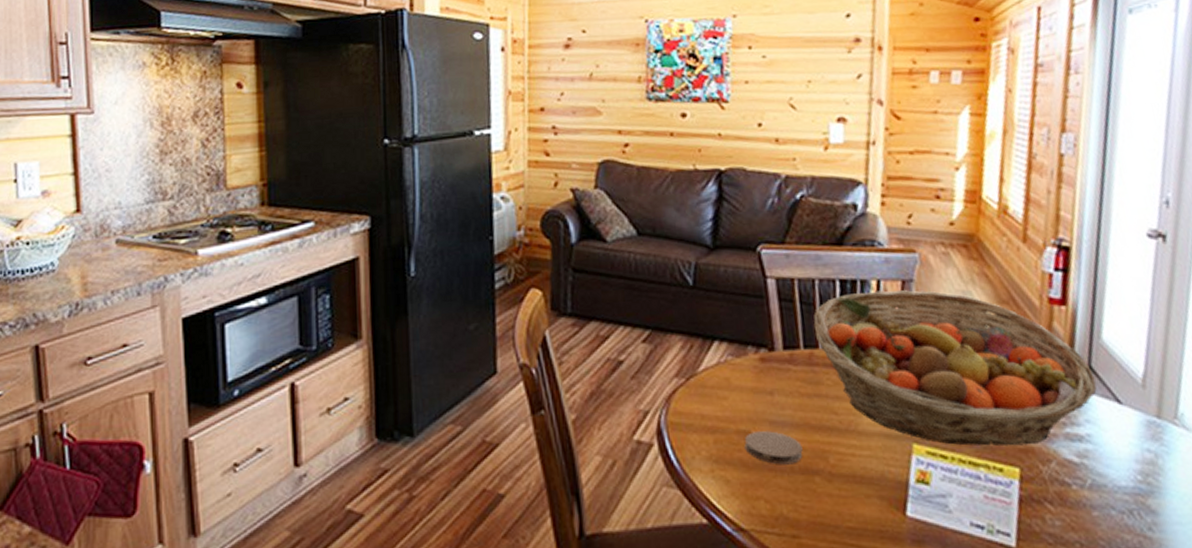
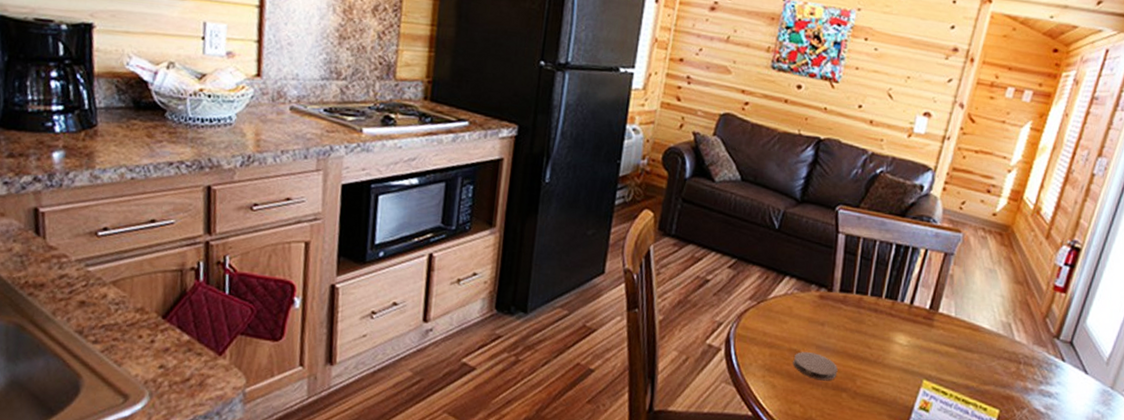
fruit basket: present [813,290,1097,446] -> none [867,256,1073,394]

